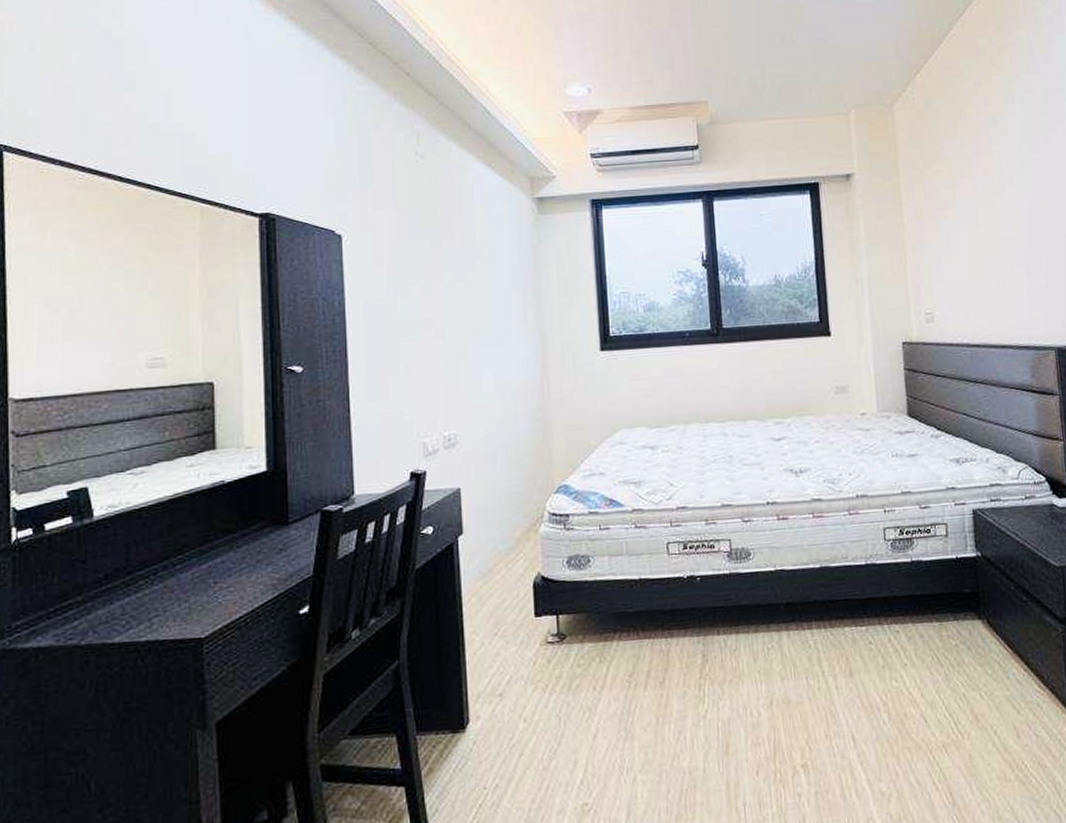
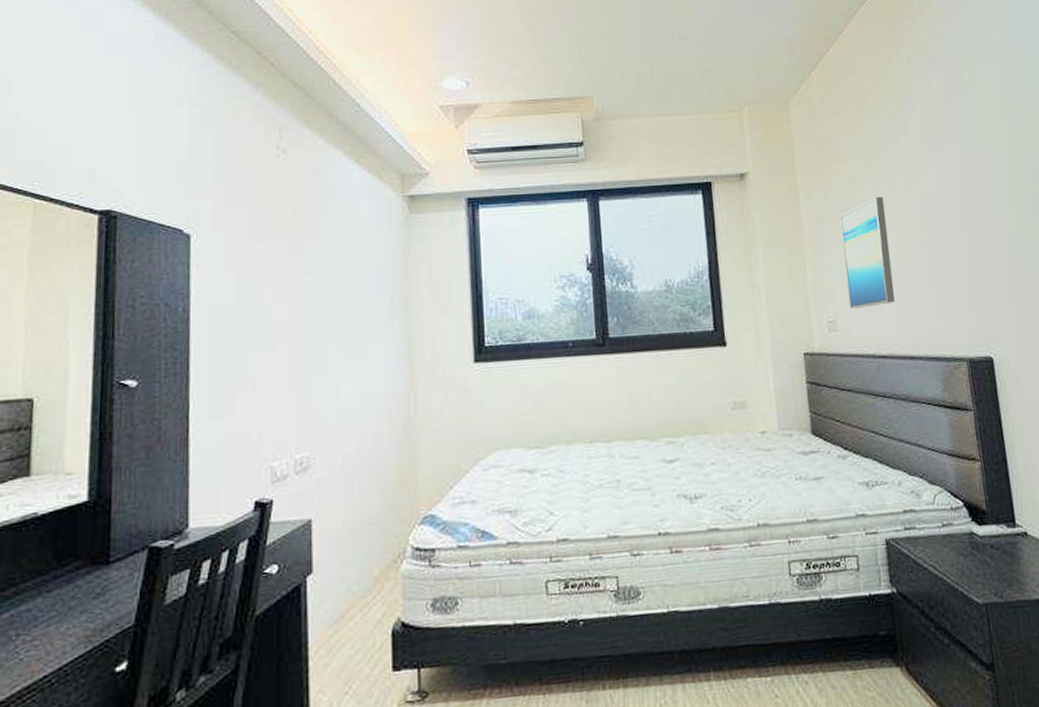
wall art: none [940,195,990,301] -> present [839,196,895,309]

